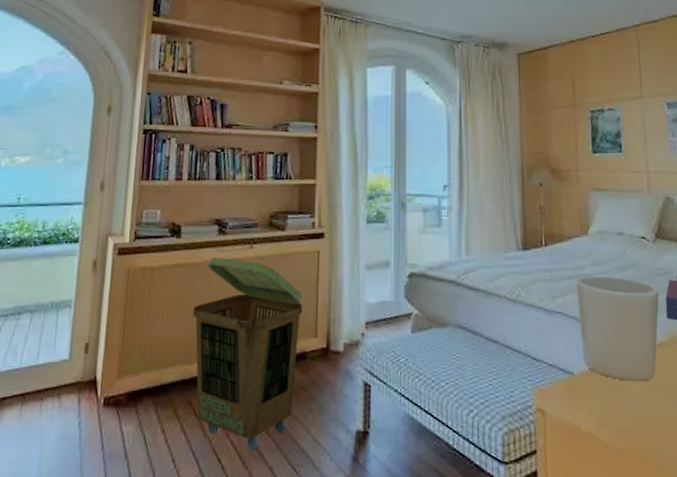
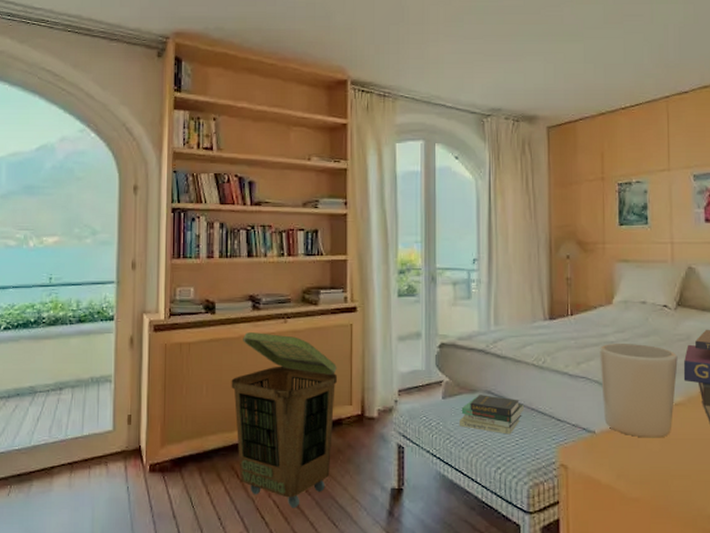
books: none [430,329,498,374] -> present [460,395,525,435]

